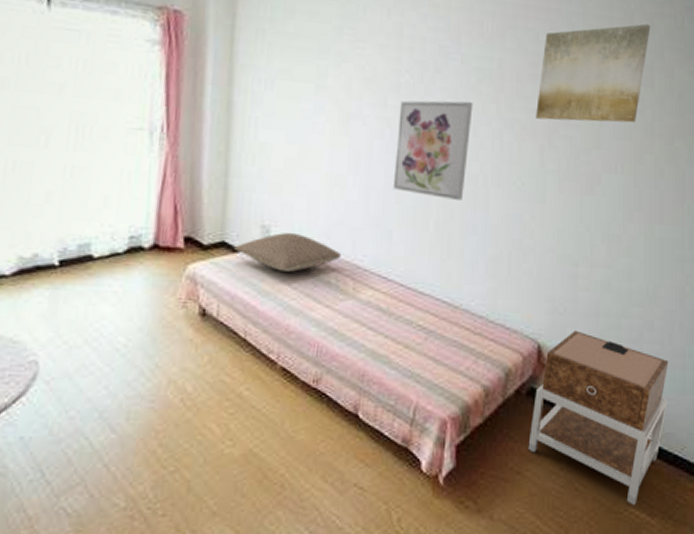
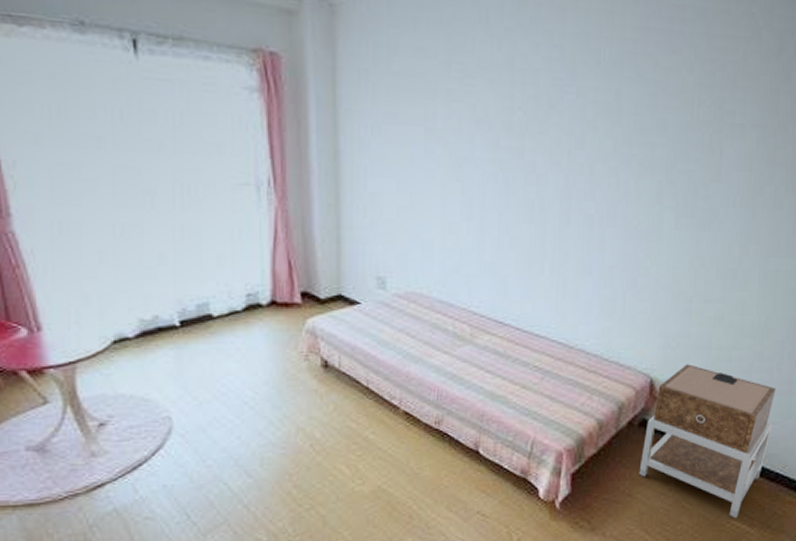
pillow: present [234,232,342,272] -> none [351,282,458,321]
wall art: present [392,100,473,200] -> none [507,137,589,242]
wall art: present [536,23,651,123] -> none [654,42,779,154]

